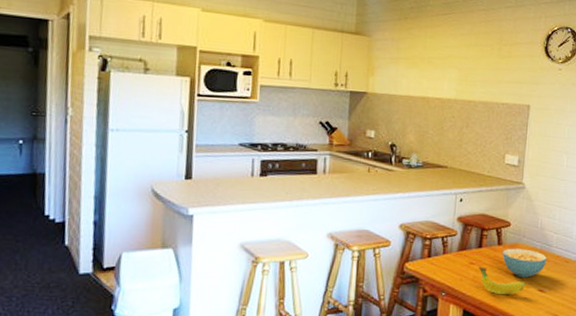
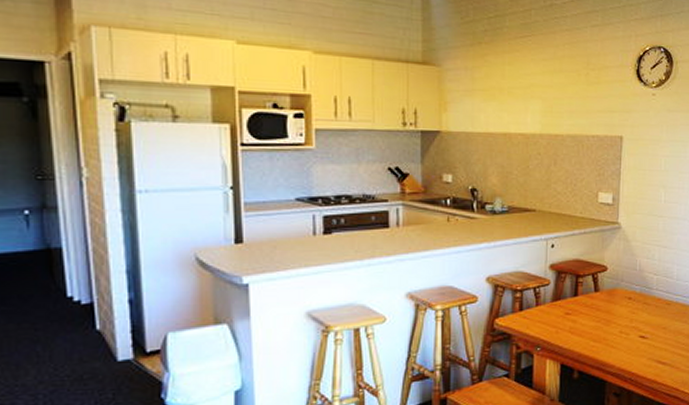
fruit: present [478,266,526,295] -> none [574,316,627,345]
cereal bowl: present [502,248,547,278] -> none [600,293,648,325]

